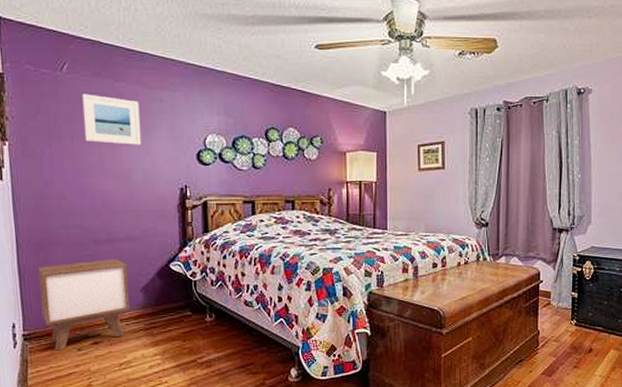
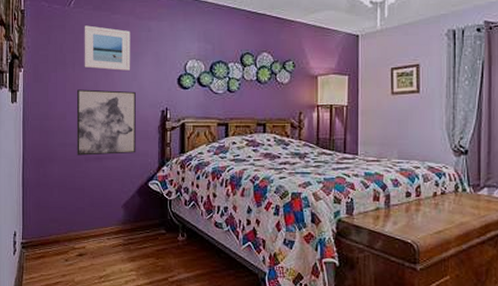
nightstand: present [38,258,129,351] -> none [38,175,112,260]
wall art: none [77,165,153,238] -> present [76,89,136,156]

